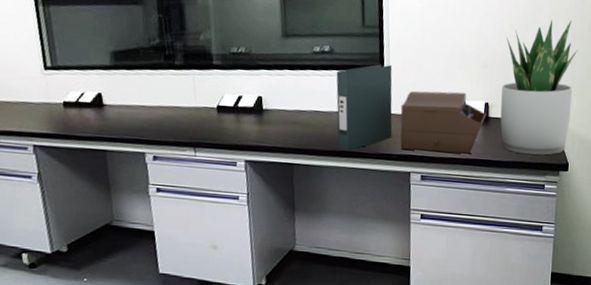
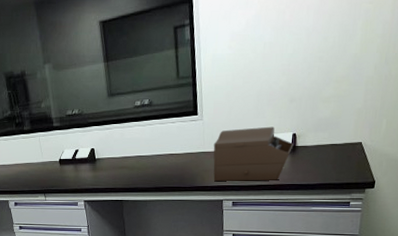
binder: present [336,64,393,151] -> none [155,109,206,187]
planter: present [500,20,577,156] -> none [307,45,389,177]

